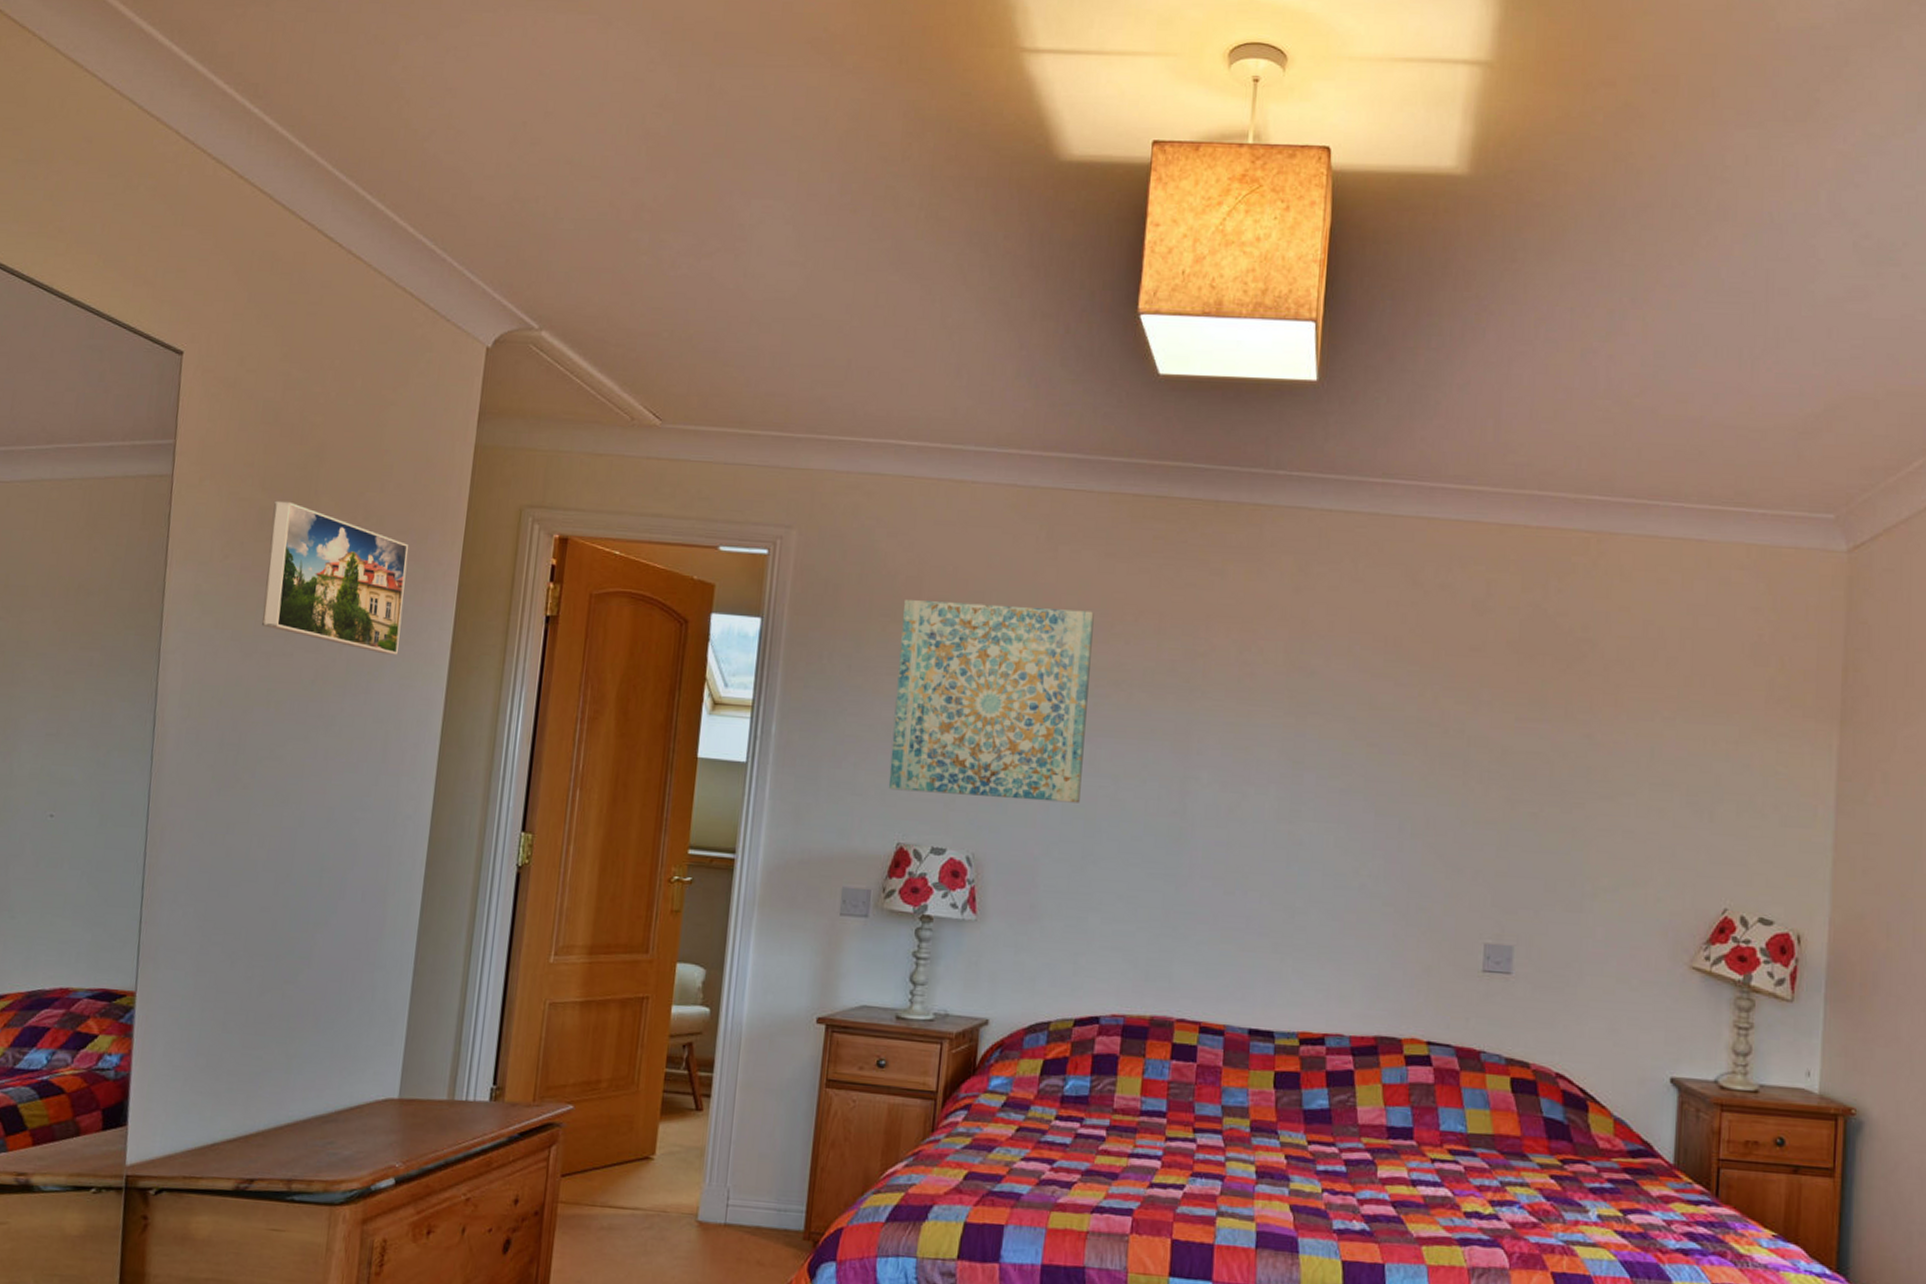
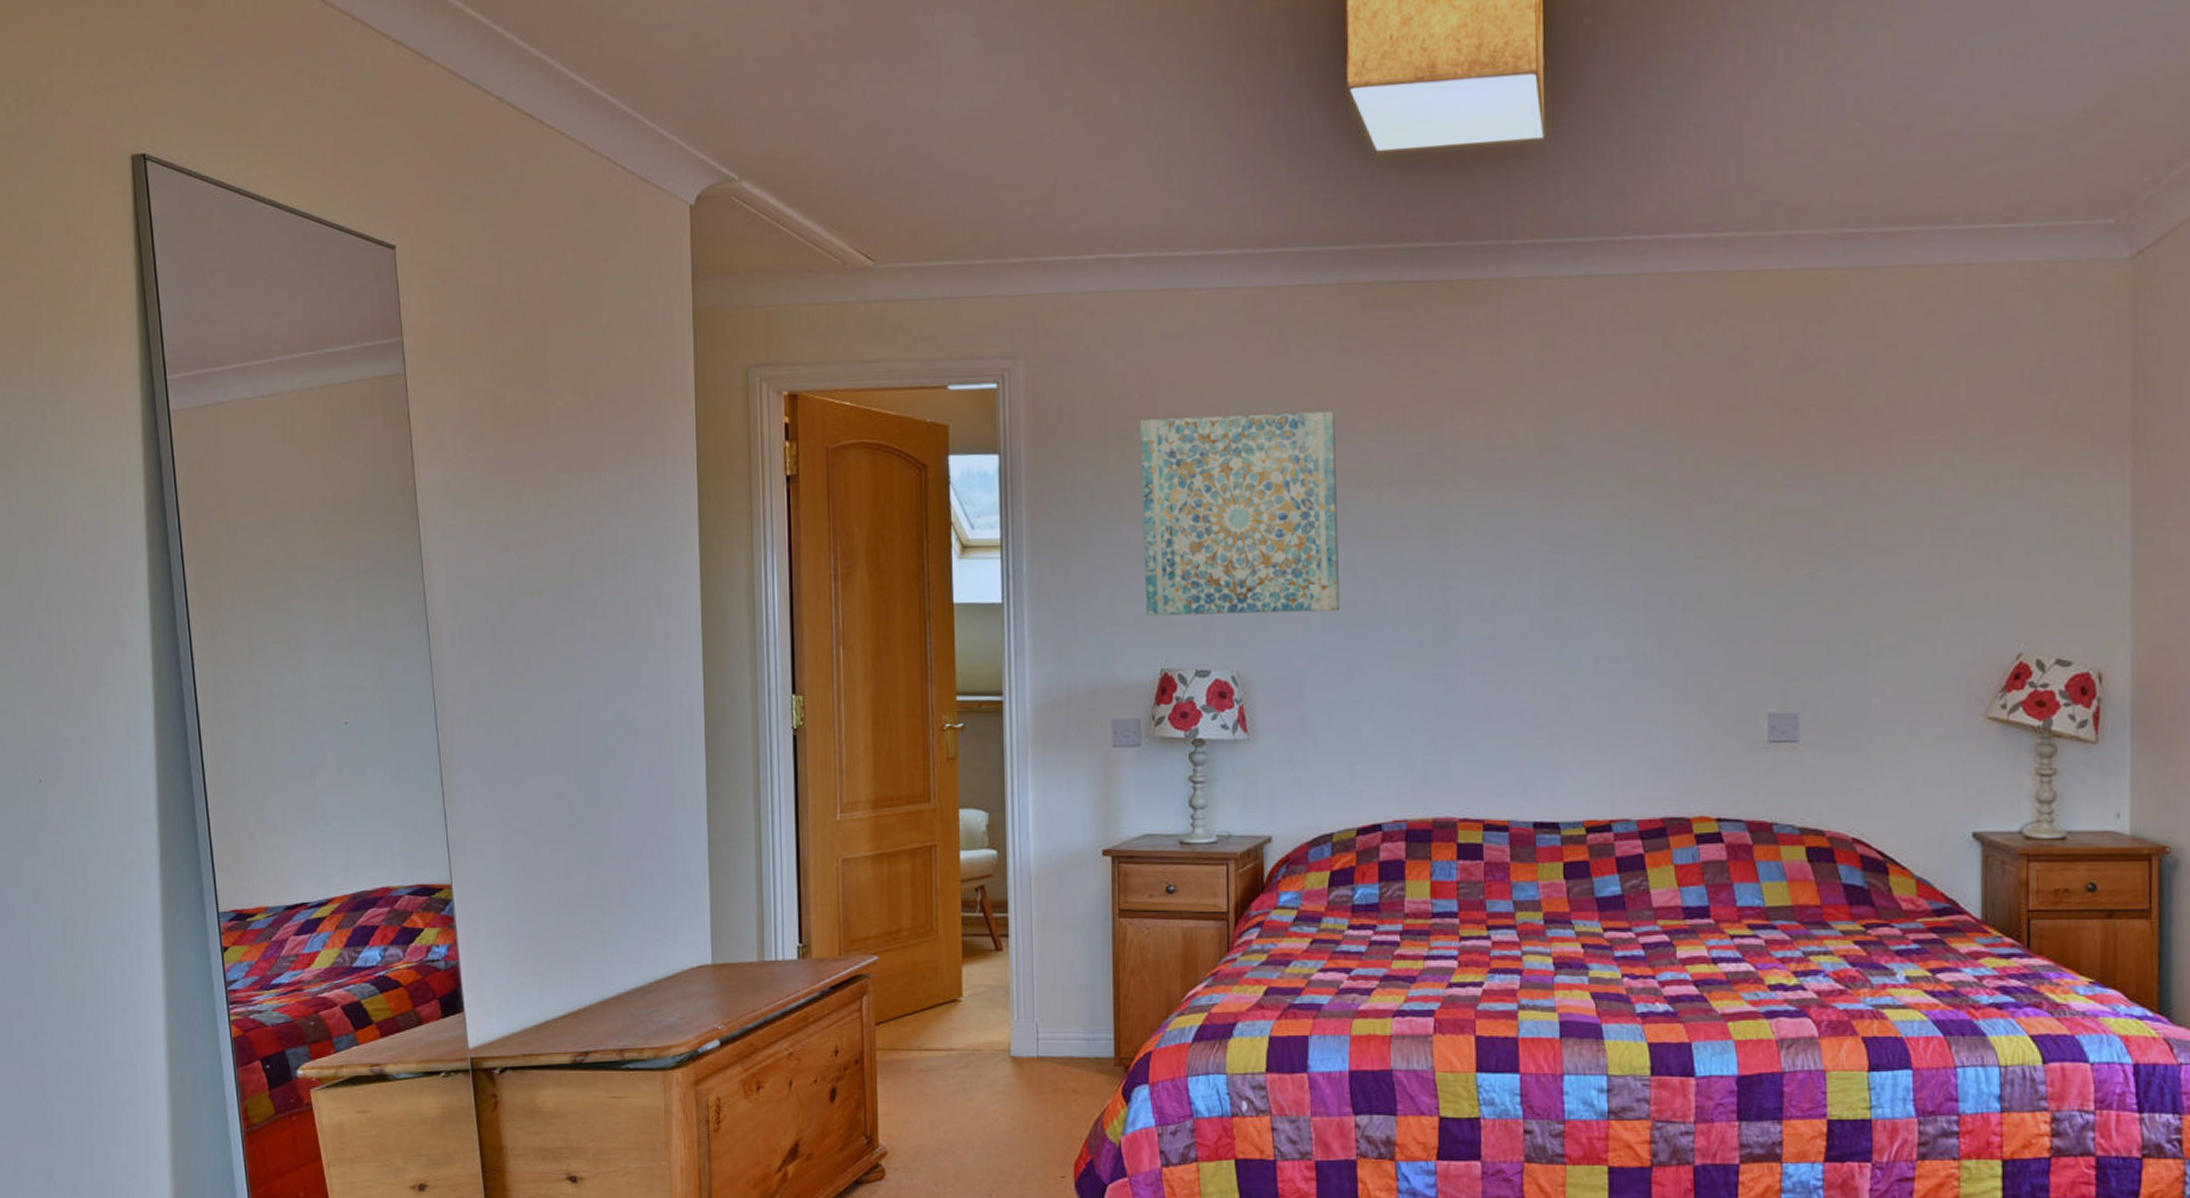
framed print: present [262,500,408,655] -> none [507,387,649,531]

